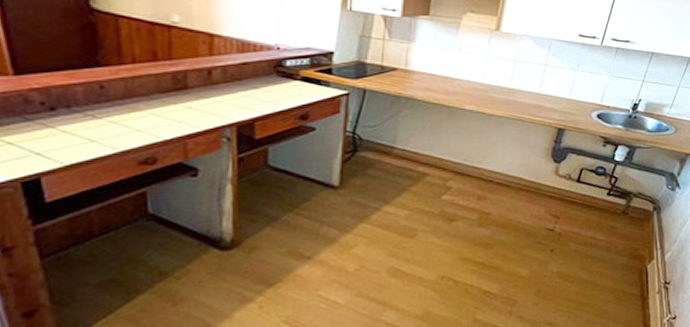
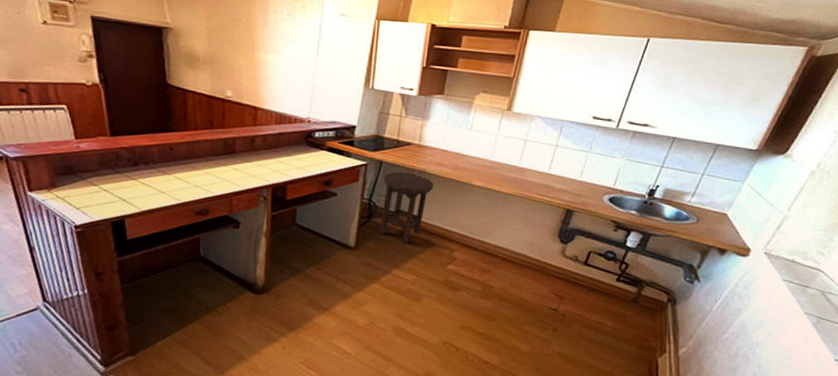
stool: none [367,99,424,177] -> present [380,171,434,244]

